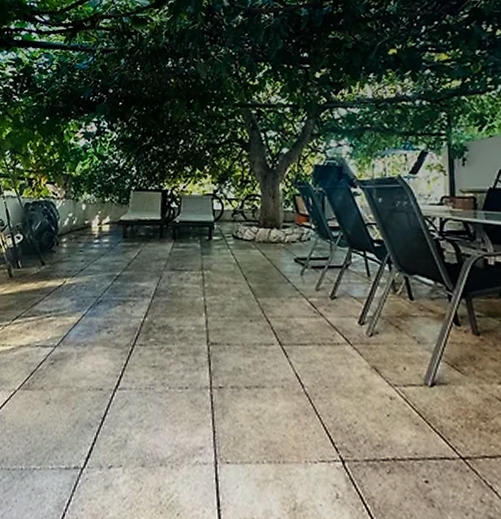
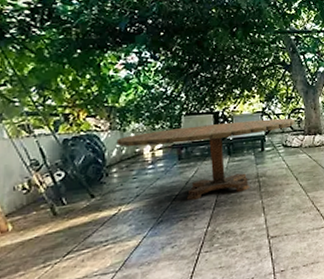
dining table: none [69,202,249,285] -> present [116,118,295,201]

